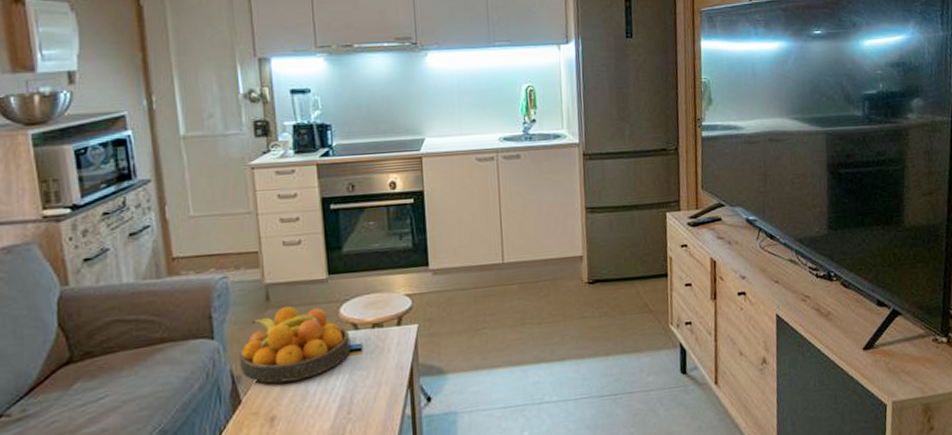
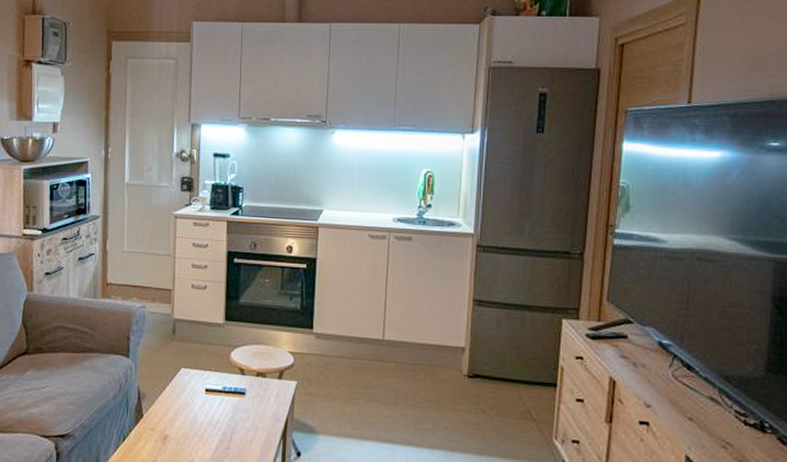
fruit bowl: present [240,306,351,383] -> none [146,341,237,409]

